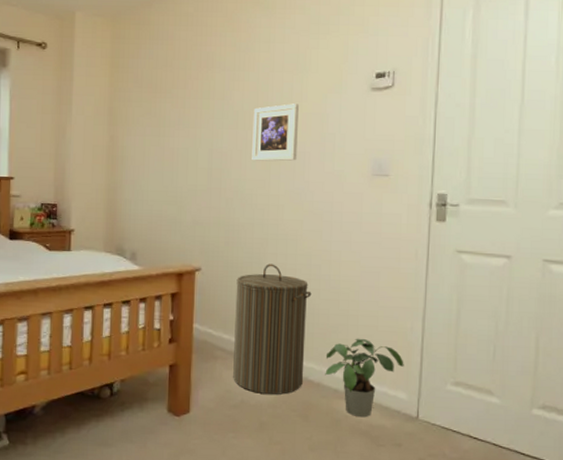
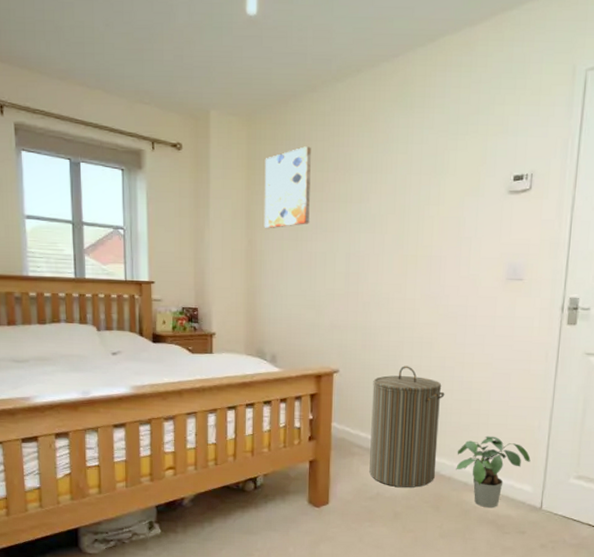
wall art: none [126,45,174,125] -> present [264,146,311,229]
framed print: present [252,103,299,162] -> none [388,207,436,266]

